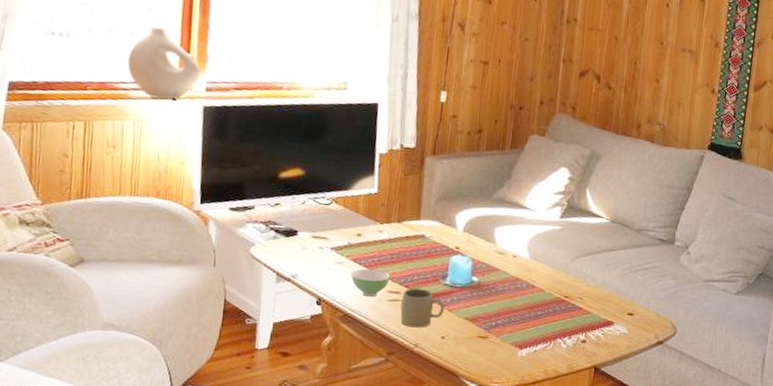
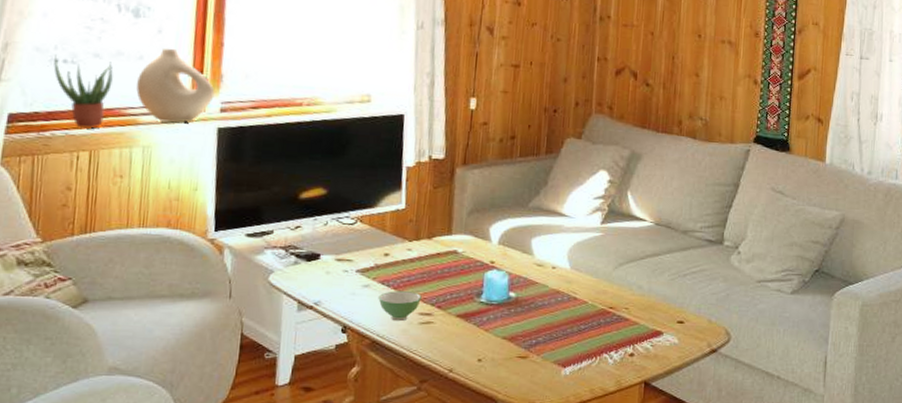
potted plant: none [50,27,106,100] -> present [53,54,113,129]
mug: present [400,288,445,328] -> none [432,308,480,351]

